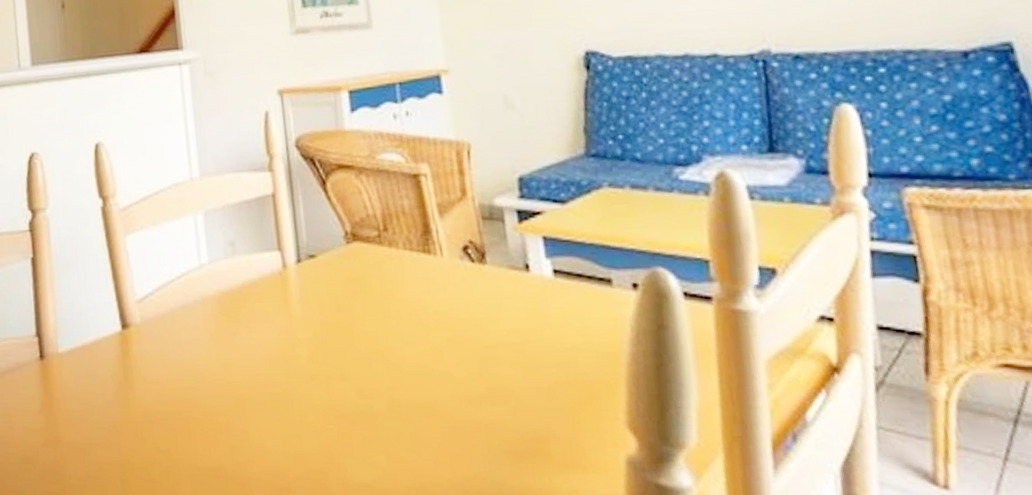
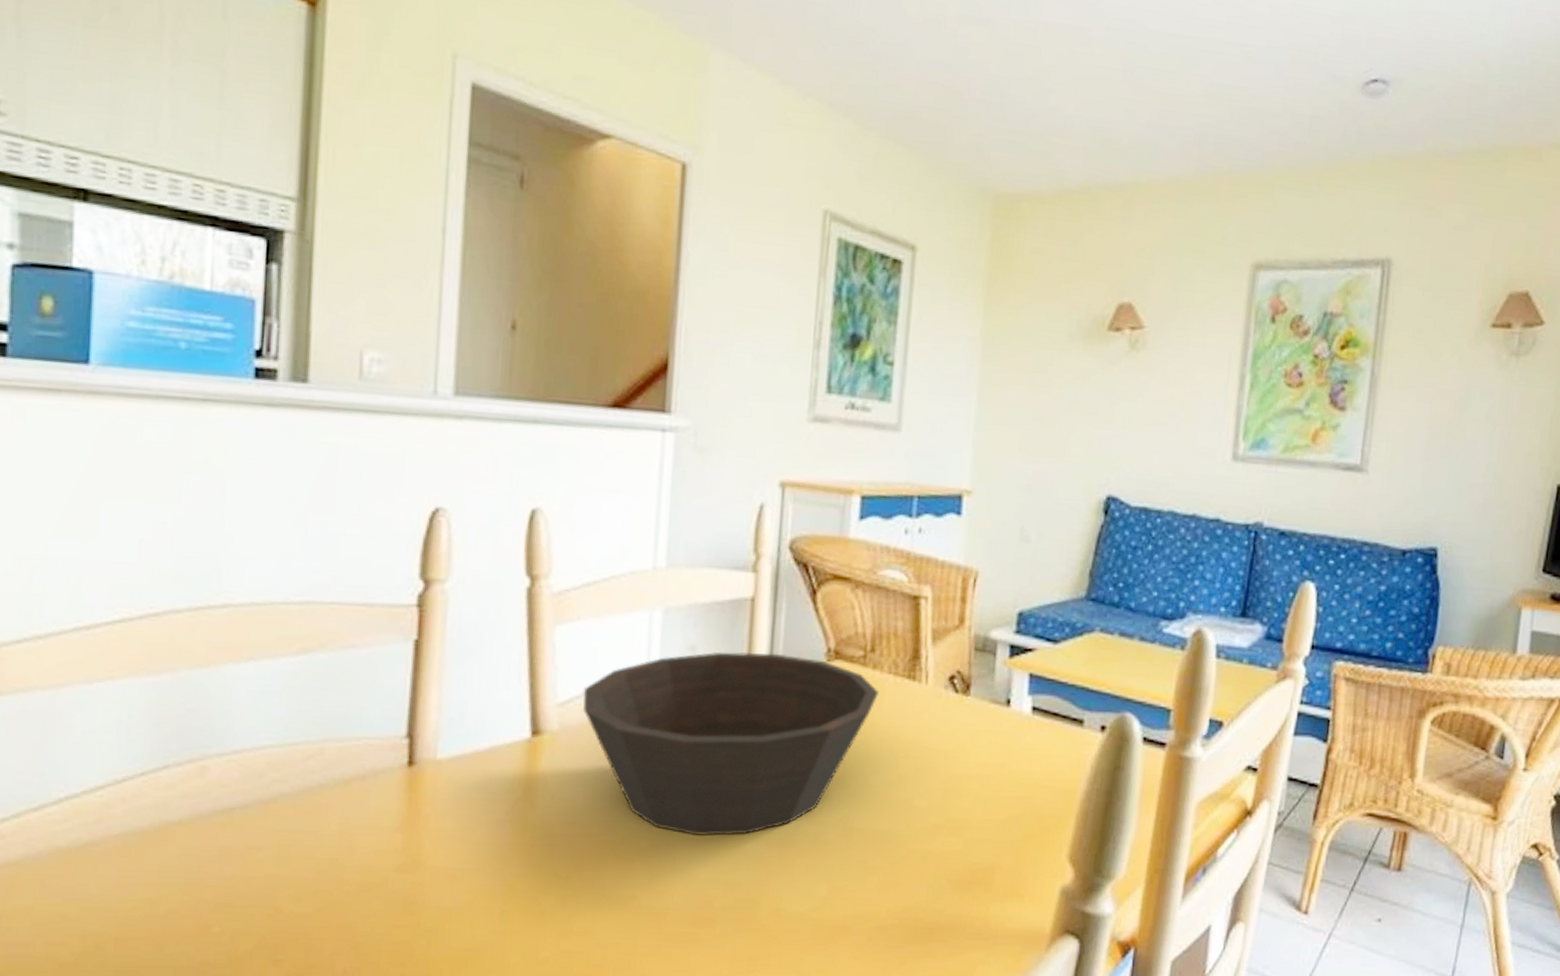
bowl: none [154,240,399,412] -> present [582,651,879,836]

